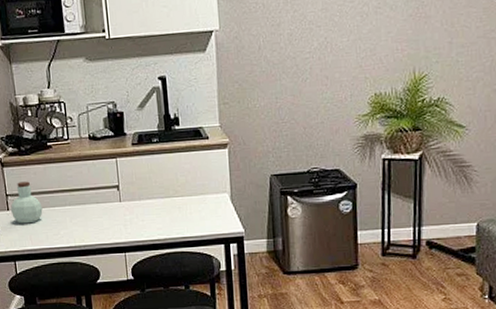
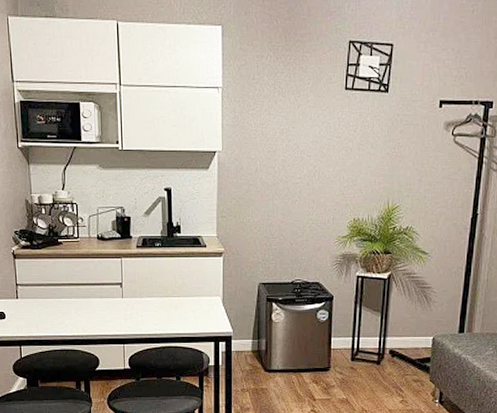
jar: present [11,181,43,224] -> none [20,273,50,312]

